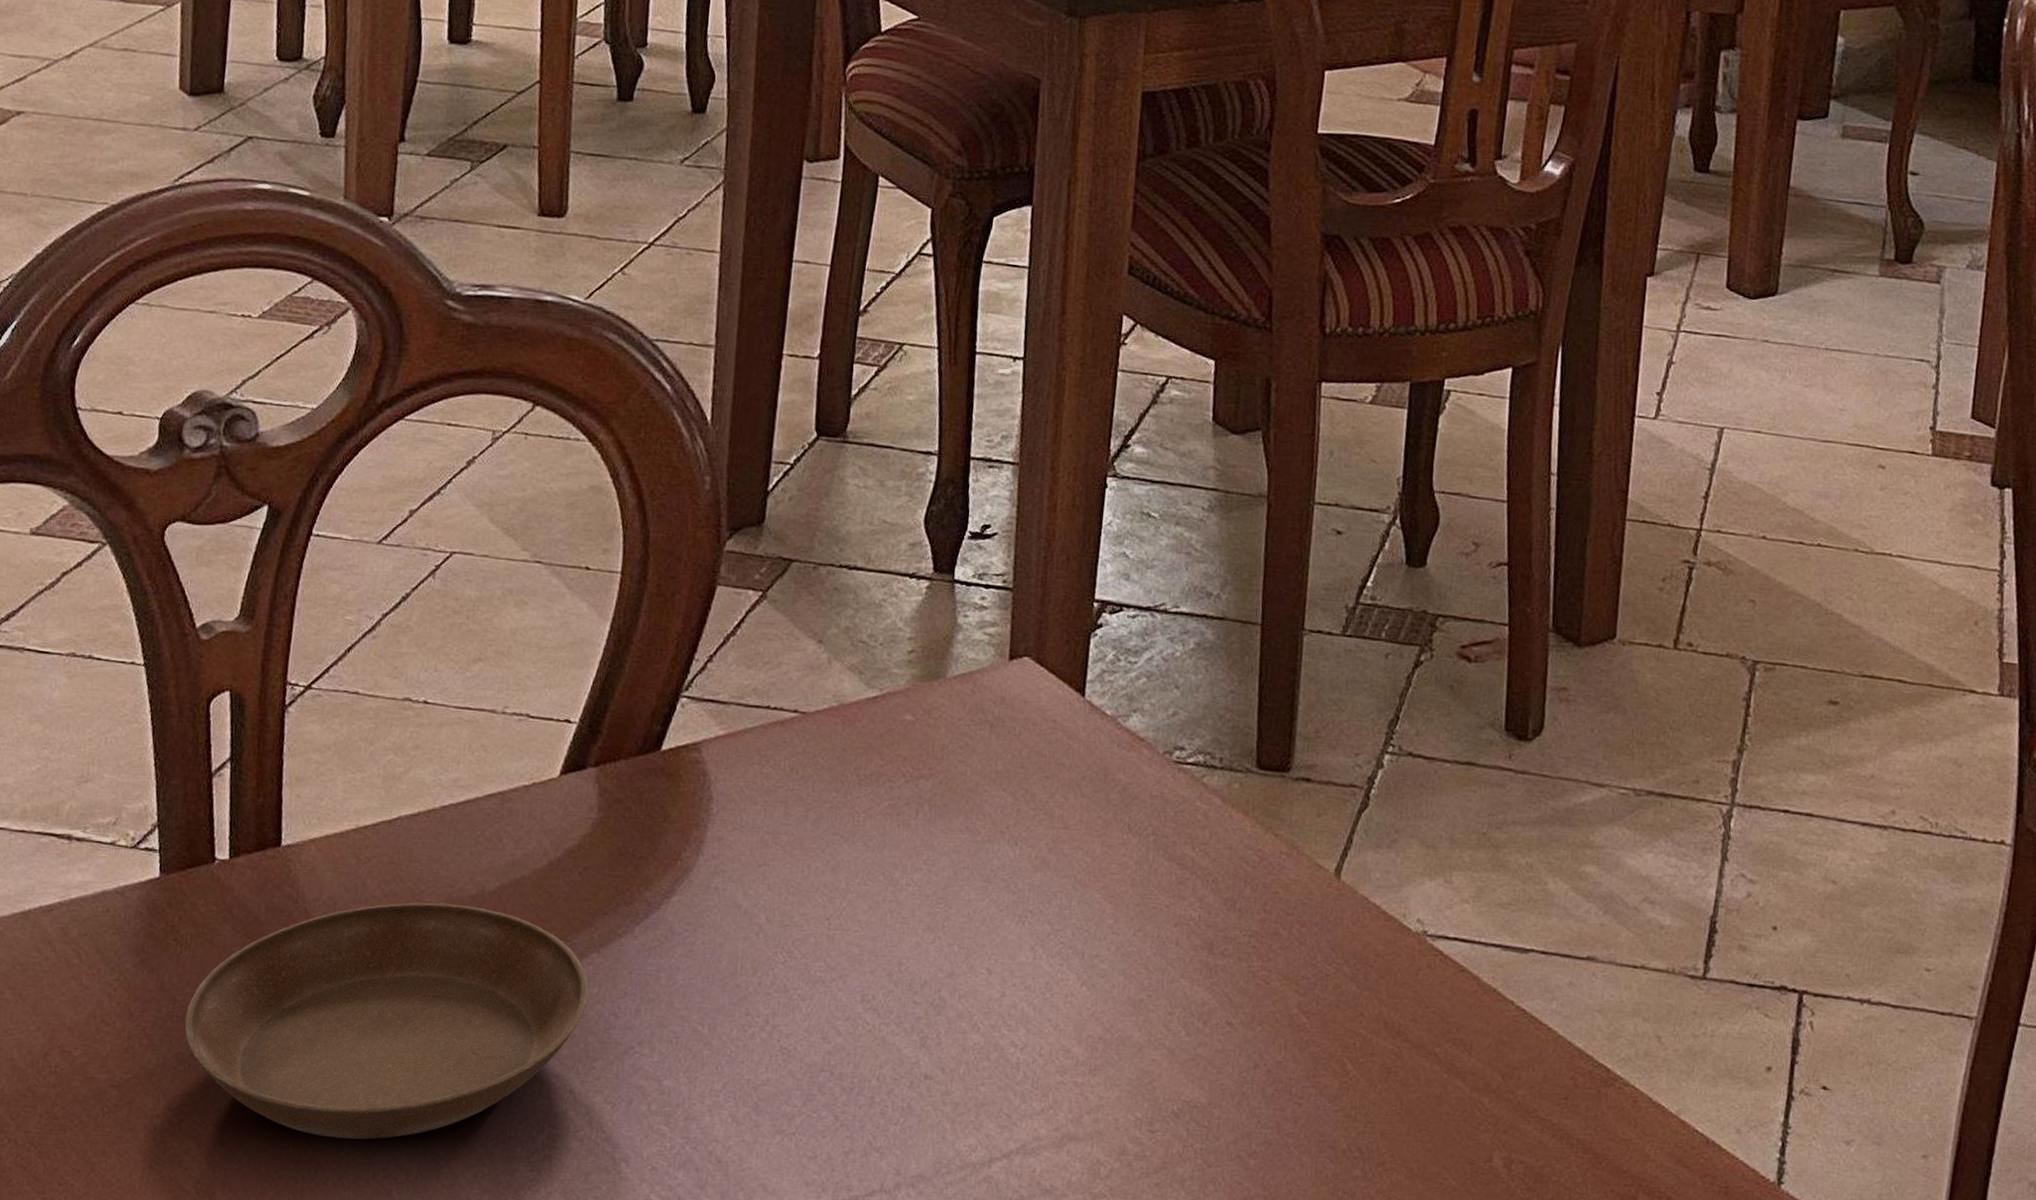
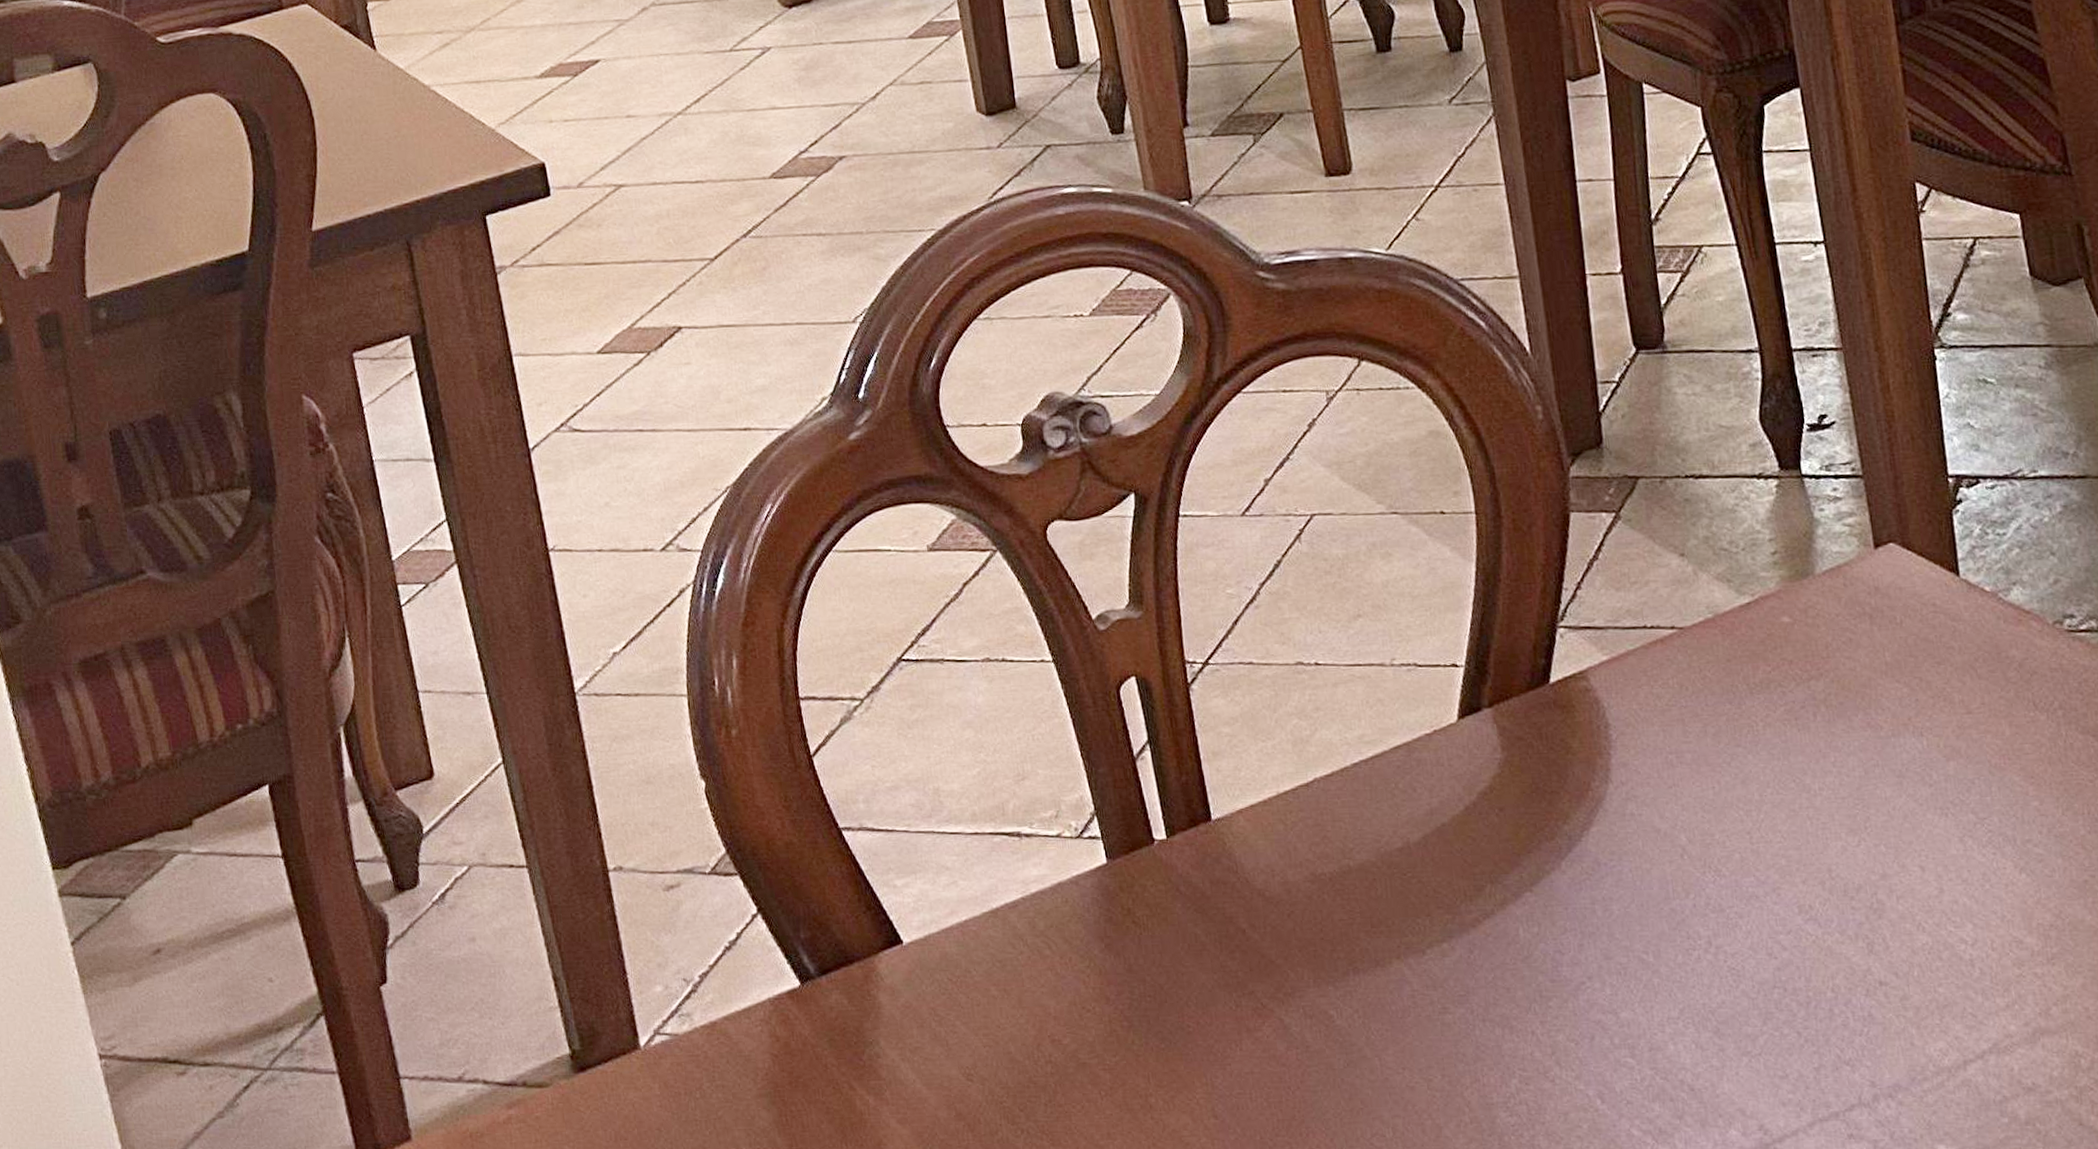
saucer: present [184,902,589,1140] -> none [1157,858,1531,1101]

